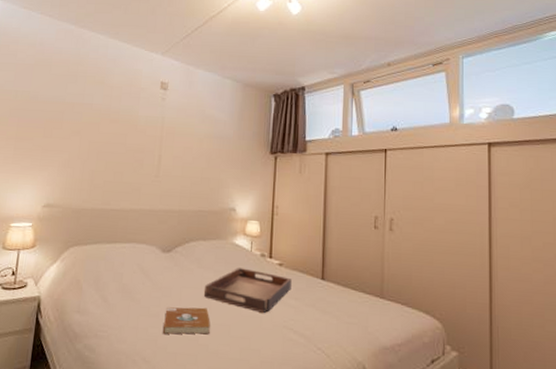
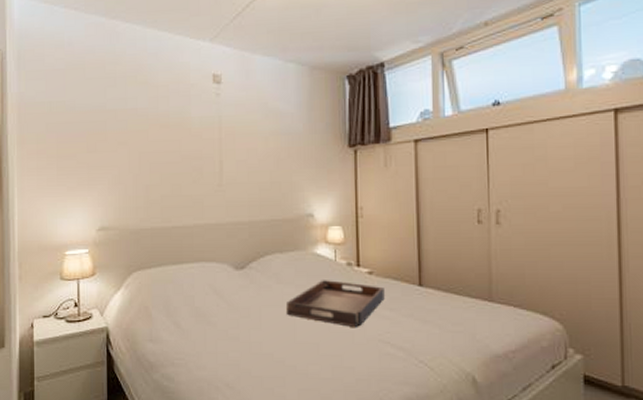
book: present [163,307,210,334] -> none [245,326,296,357]

